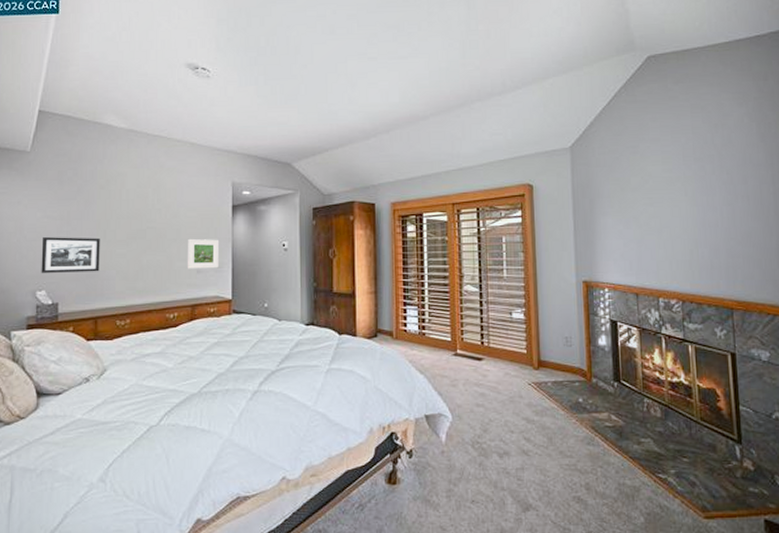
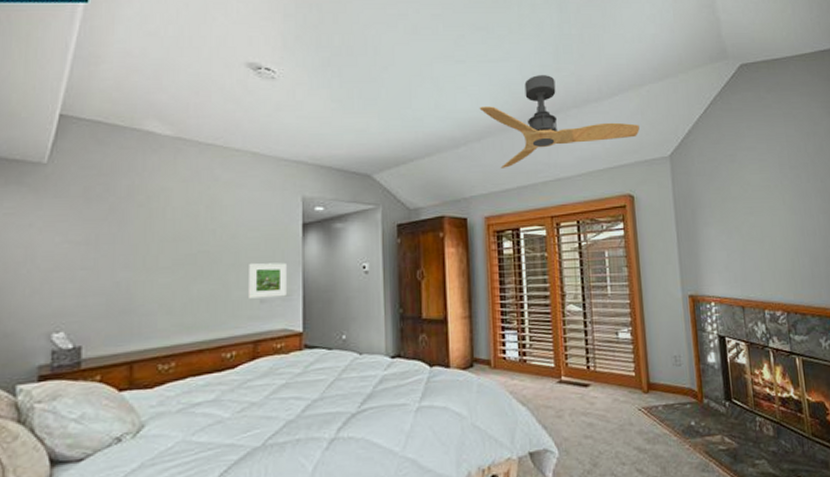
picture frame: present [41,237,100,273] -> none [59,265,138,311]
ceiling fan: none [389,70,541,158] -> present [479,75,640,168]

